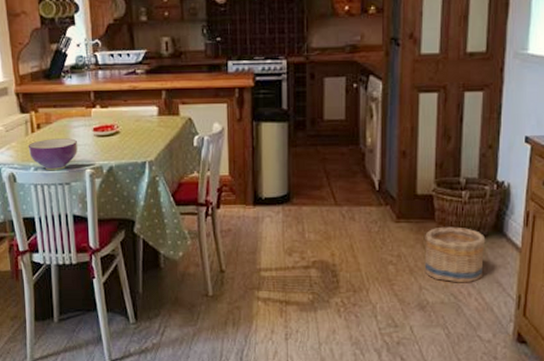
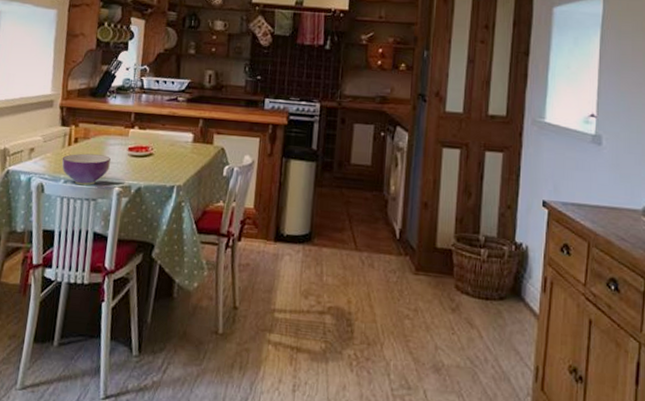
basket: present [424,226,486,283] -> none [441,283,504,348]

